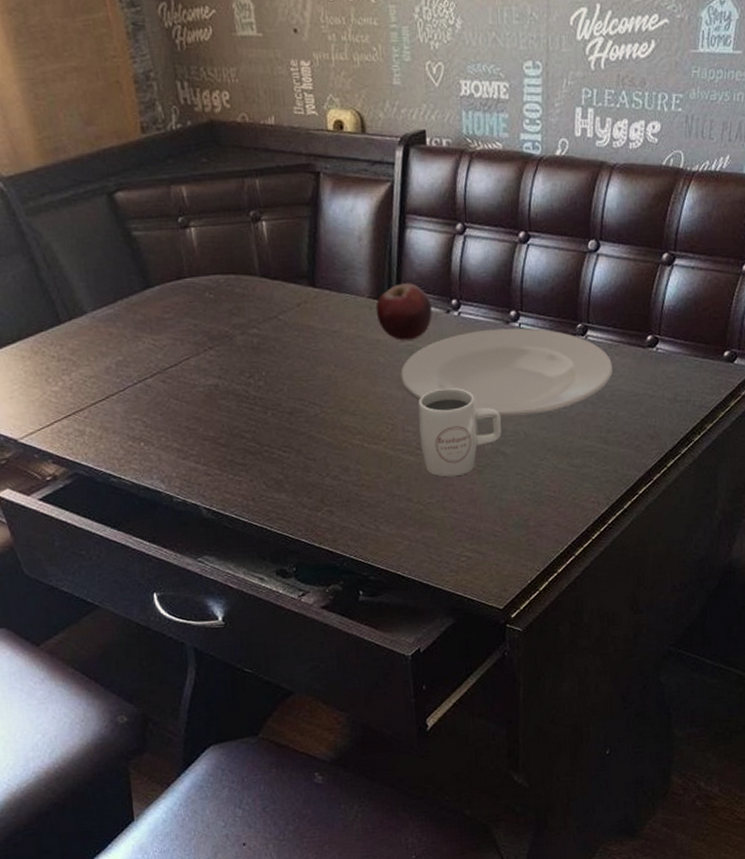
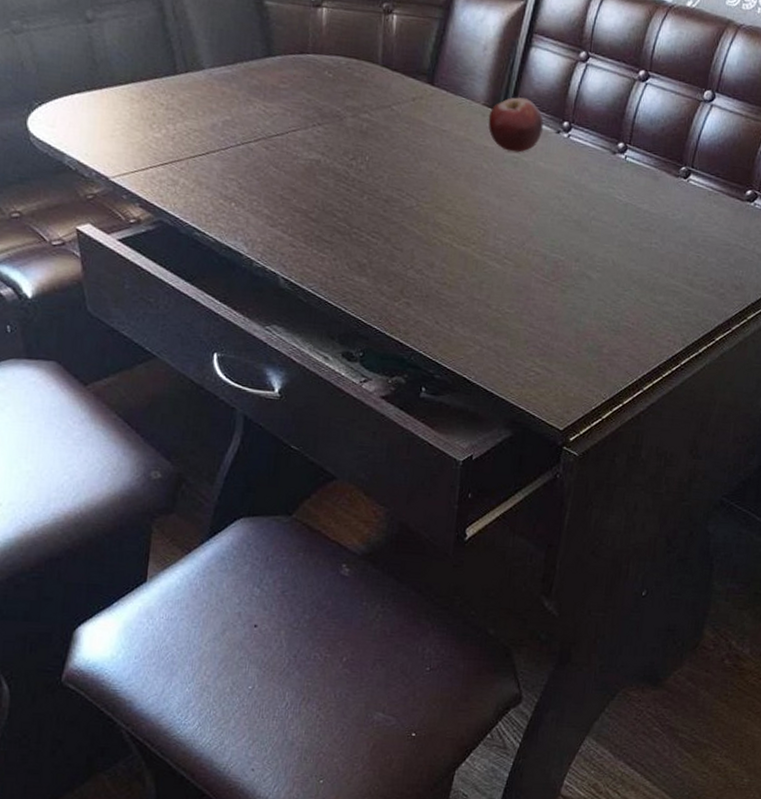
plate: present [399,328,614,417] -> none [500,155,710,245]
mug: present [418,387,502,478] -> none [508,203,592,292]

